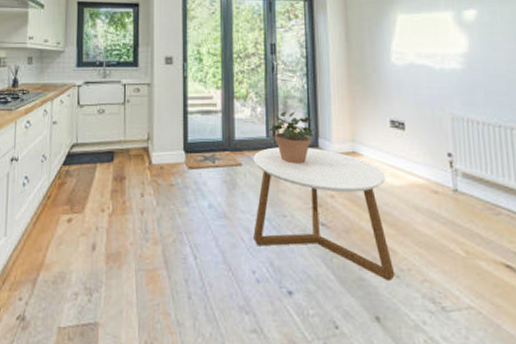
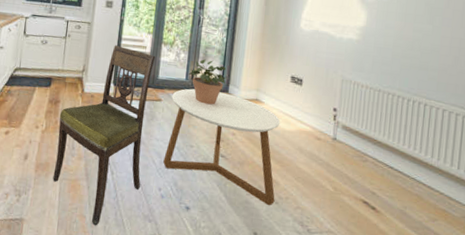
chair: none [127,106,230,325] -> present [53,45,156,226]

